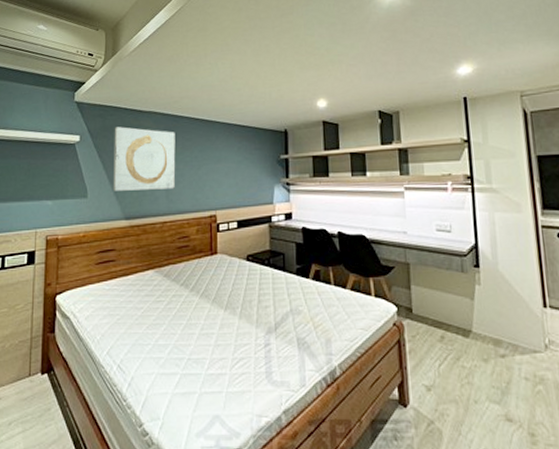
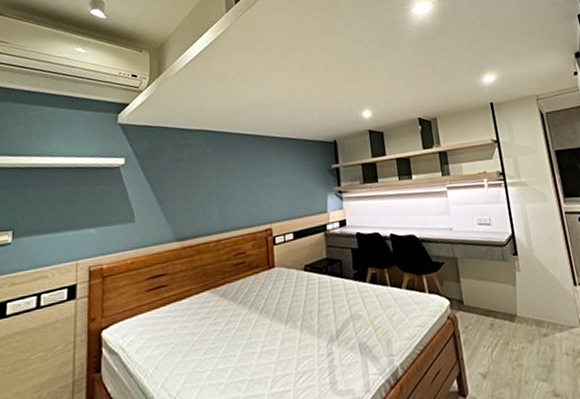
wall art: present [113,127,176,191] -> none [162,146,228,213]

